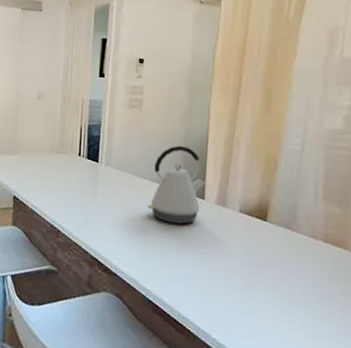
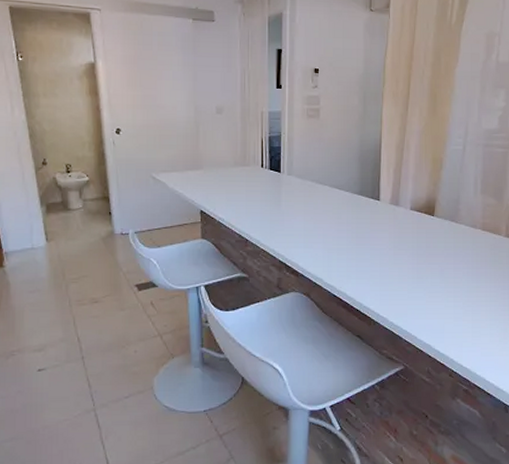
kettle: present [148,145,206,224] -> none [329,151,381,224]

